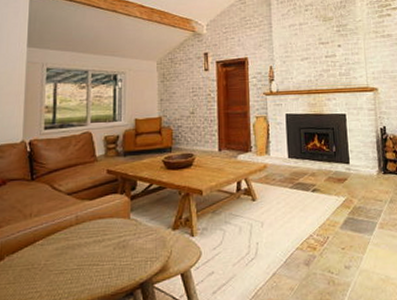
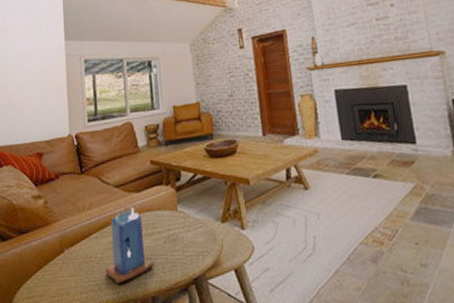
candle: none [48,215,101,290] -> present [105,208,154,284]

